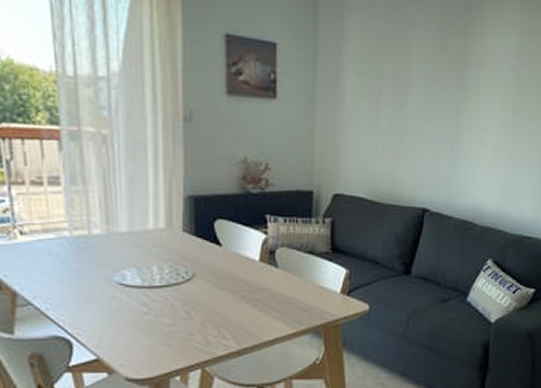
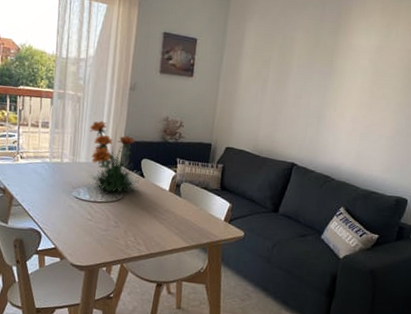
flower plant: none [128,169,215,271] -> present [87,121,140,193]

